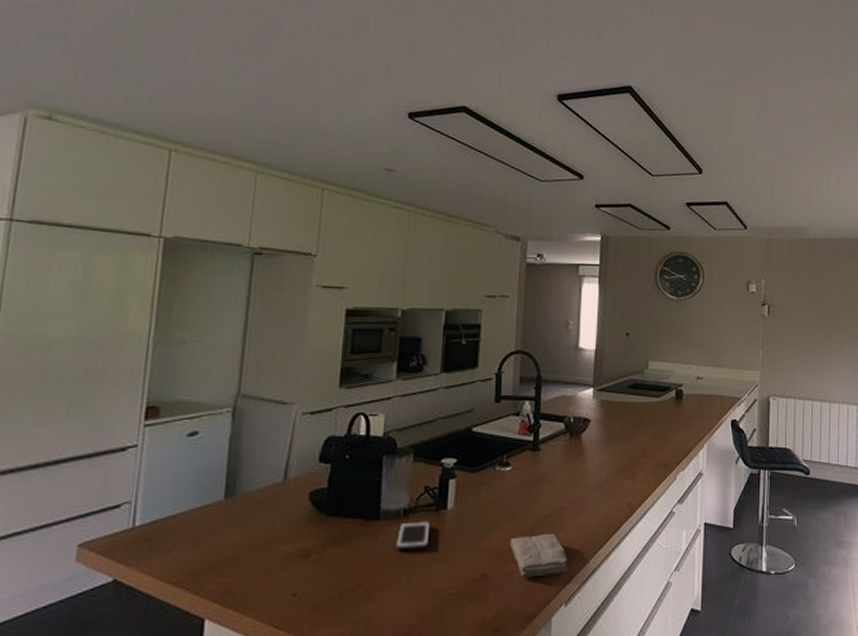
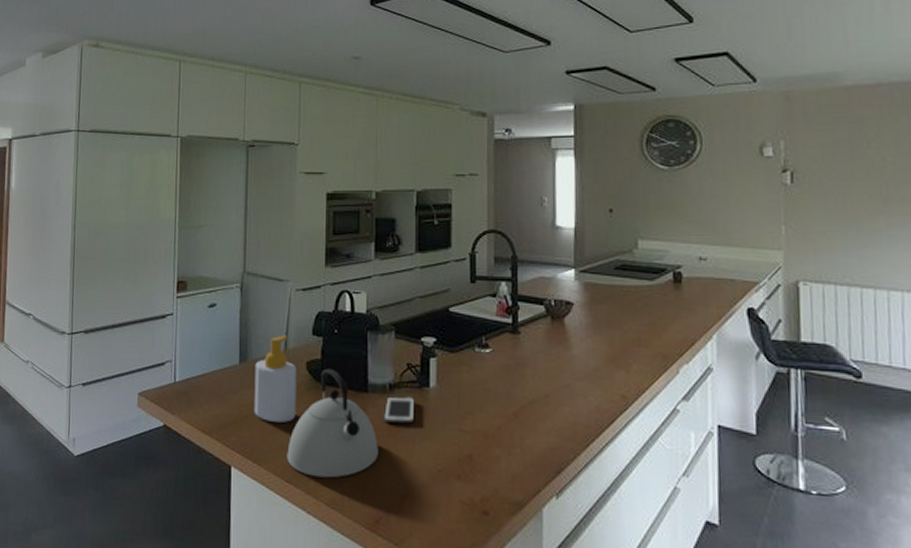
soap bottle: none [239,464,298,562] -> present [254,335,297,423]
kettle: none [278,497,388,618] -> present [287,368,378,478]
washcloth: present [509,533,568,578] -> none [493,420,558,464]

